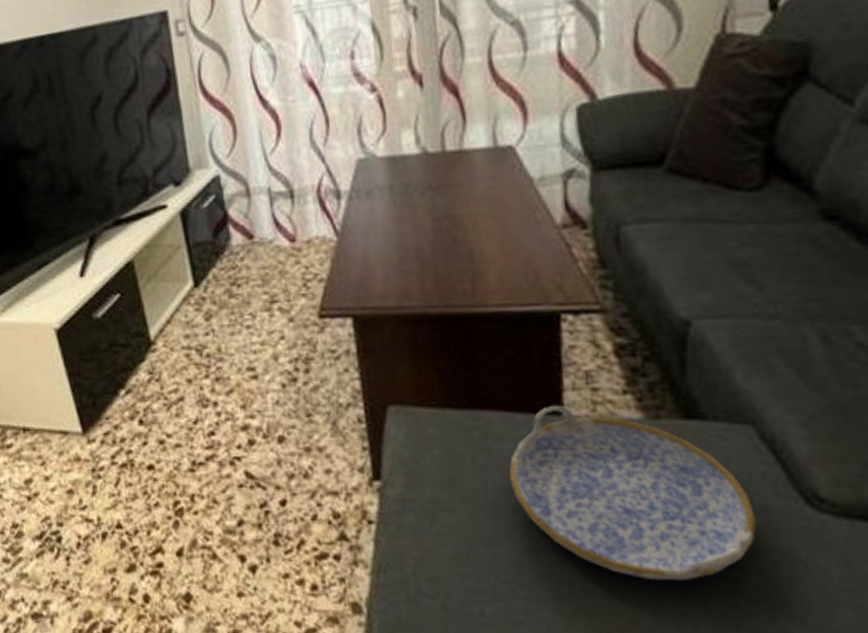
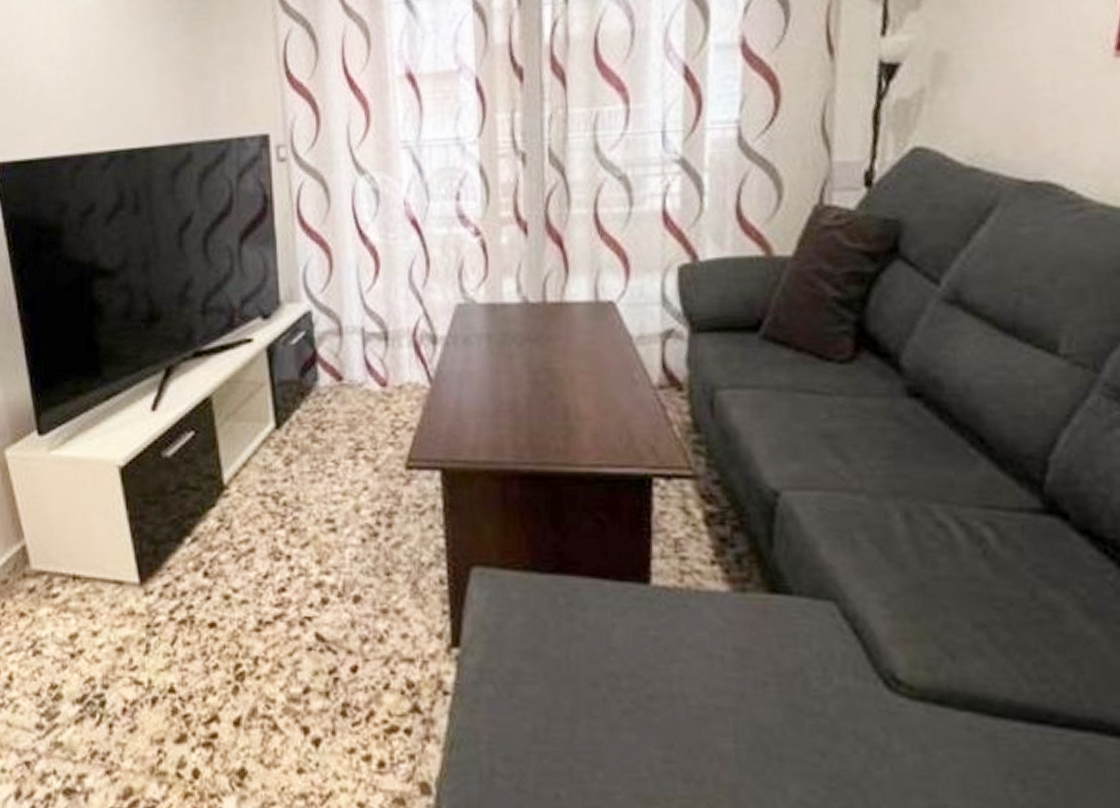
serving tray: present [509,406,757,581] -> none [593,574,836,765]

